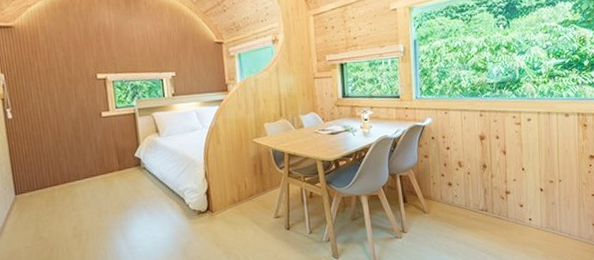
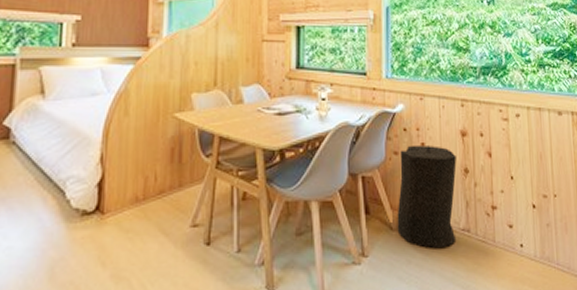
trash can: none [428,148,477,225] -> present [397,144,457,248]

